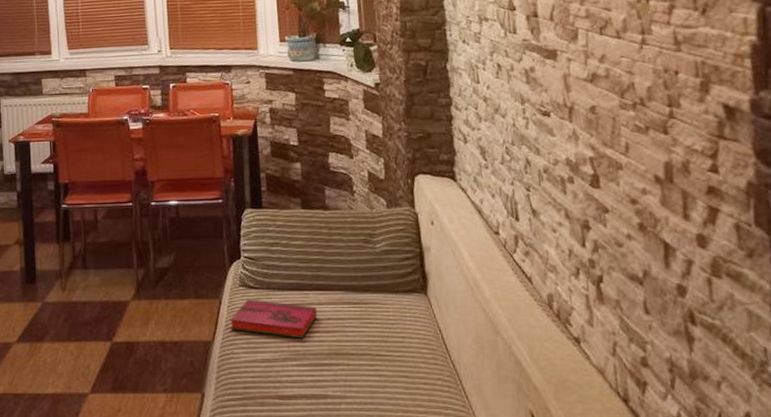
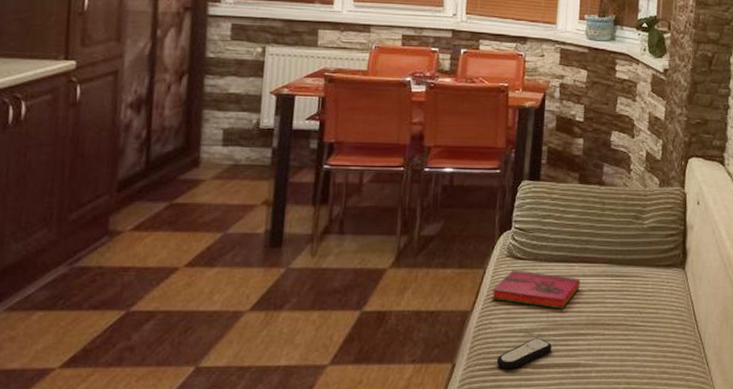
remote control: none [243,368,297,400] -> present [496,337,552,370]

